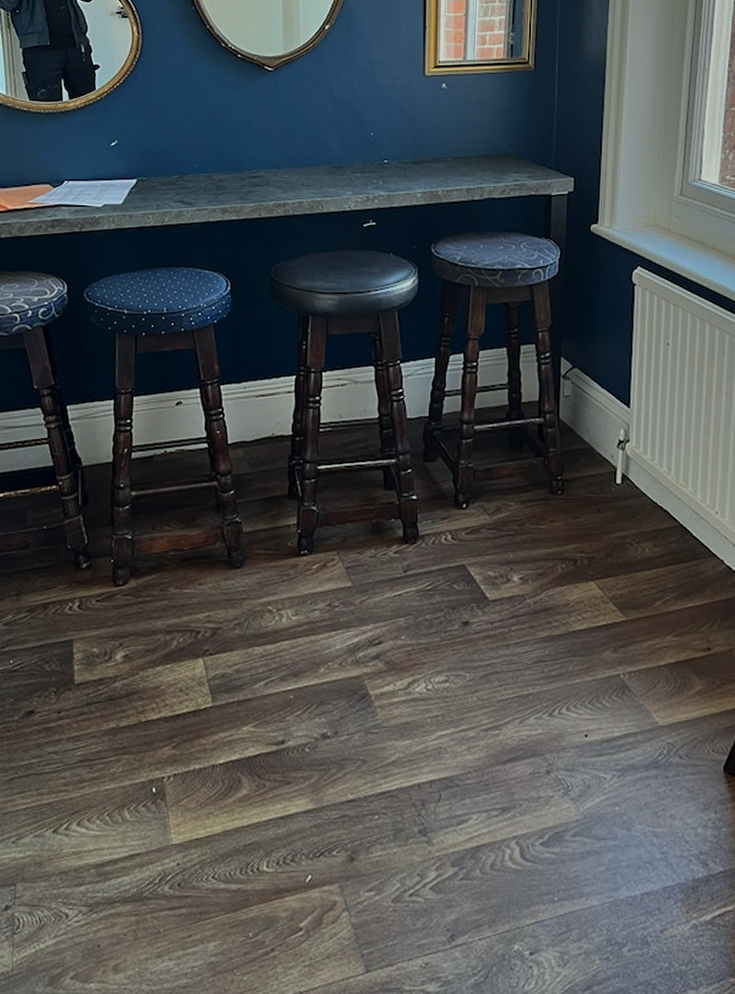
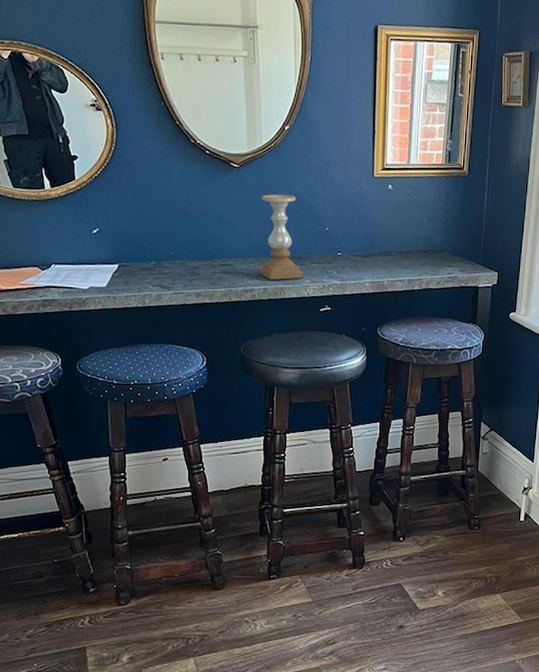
candle holder: none [293,97,344,193] -> present [259,194,303,281]

